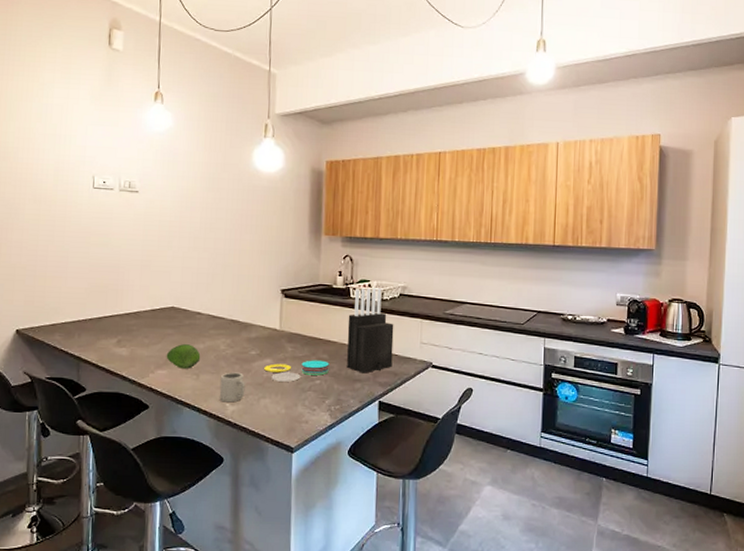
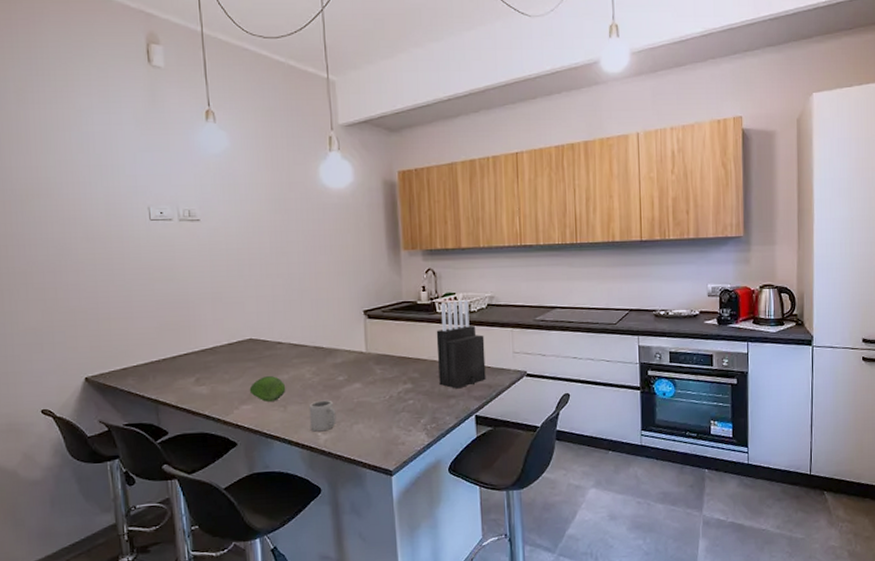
plate: present [264,360,329,382] -> none [354,379,421,405]

